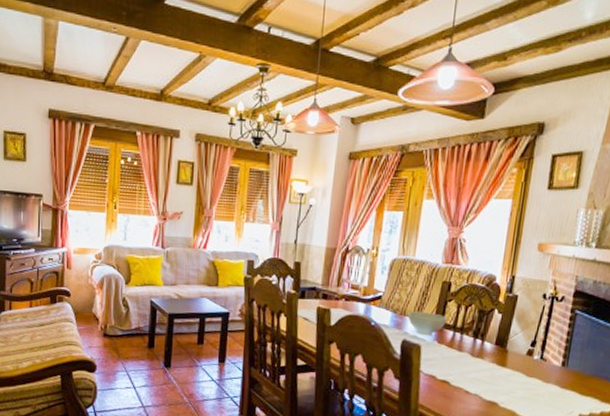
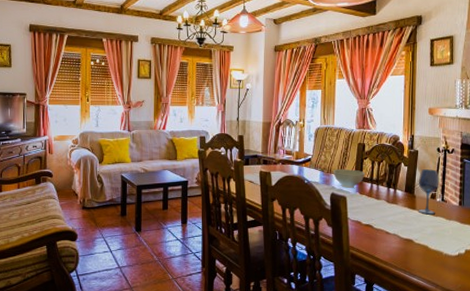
wineglass: none [508,319,541,375] -> present [418,169,440,215]

